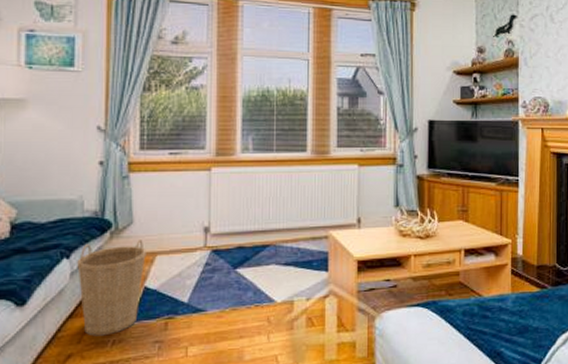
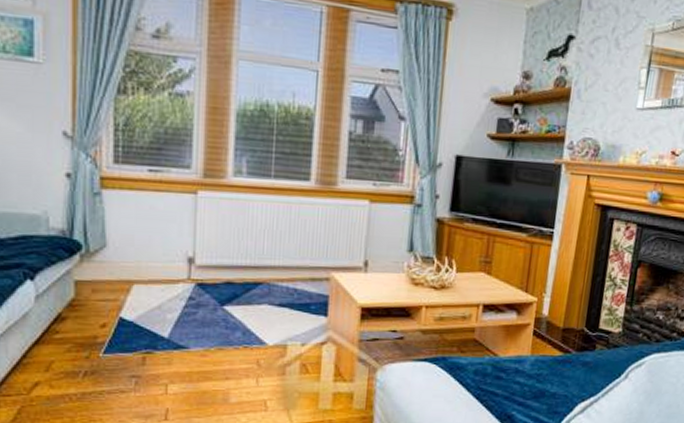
basket: present [77,240,146,336] -> none [43,266,122,366]

